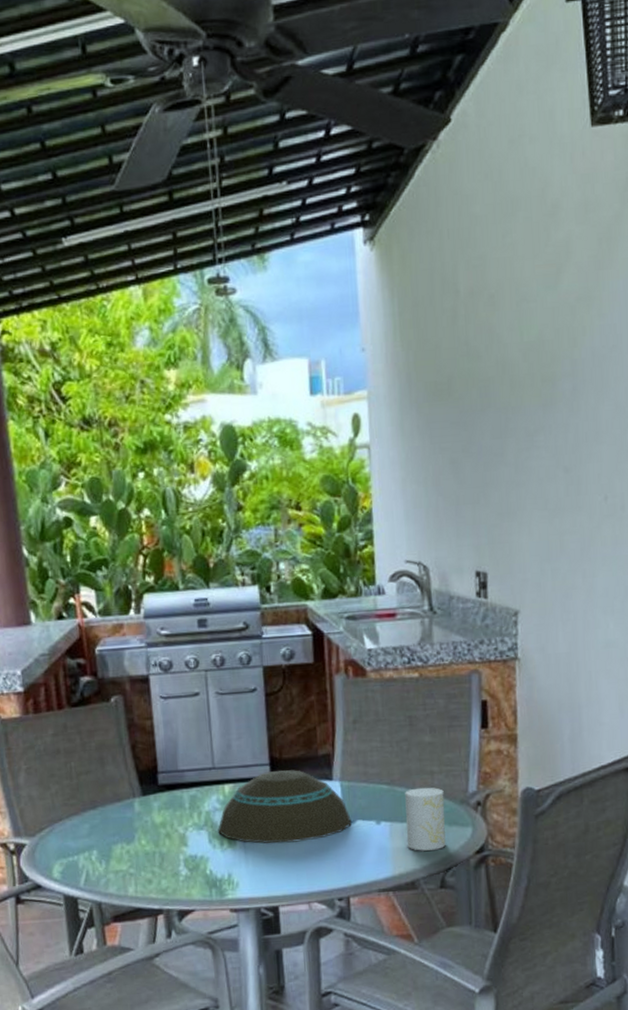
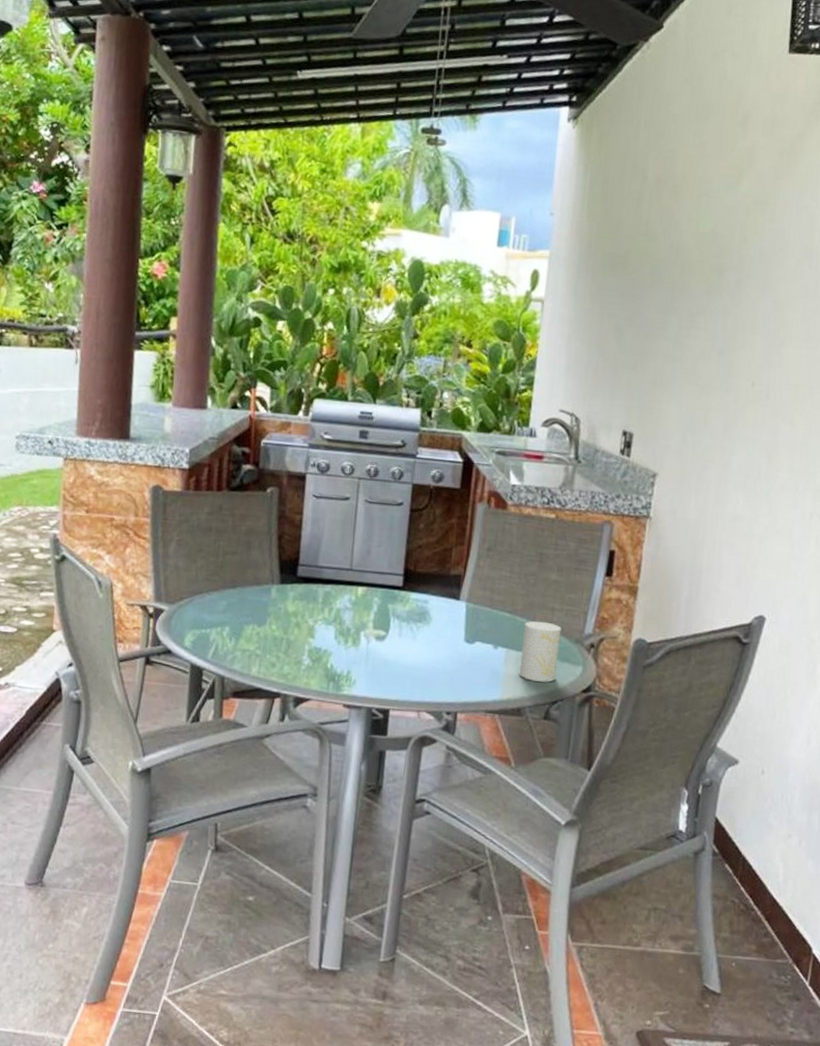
bowl: present [218,770,352,844] -> none [345,582,471,653]

